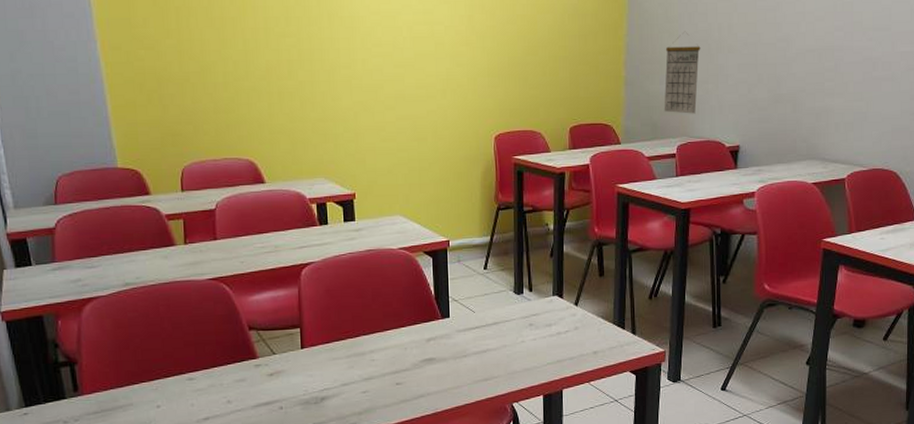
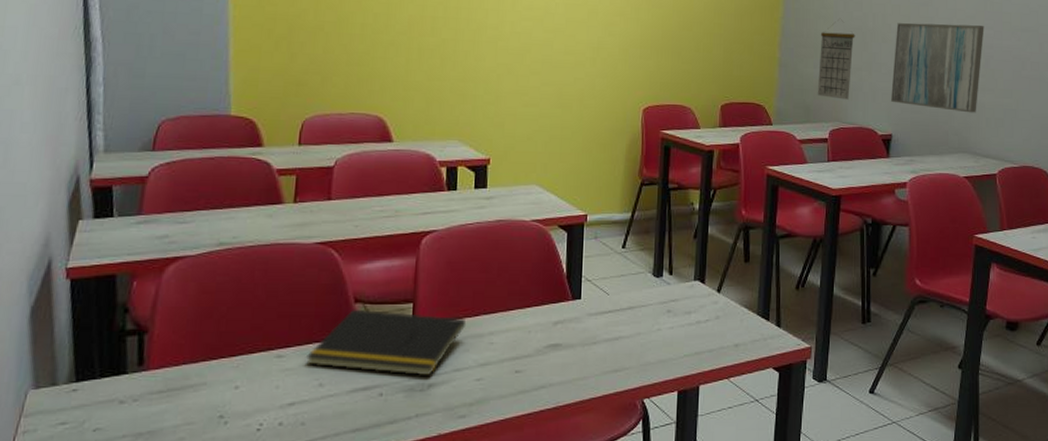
notepad: none [212,335,349,391] -> present [305,309,467,376]
wall art: none [738,28,834,119] -> present [891,22,984,113]

